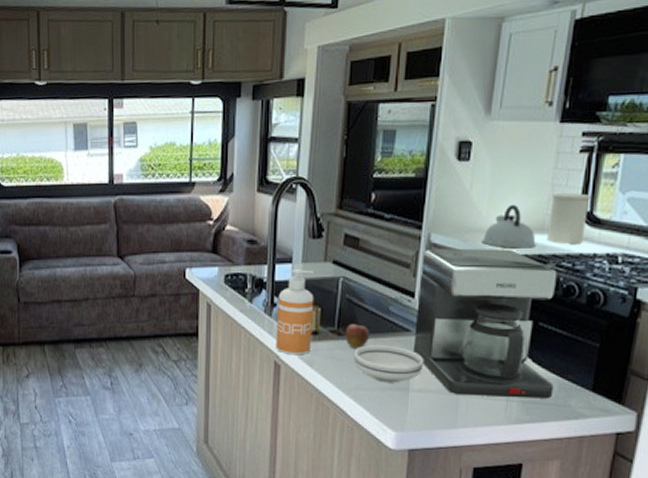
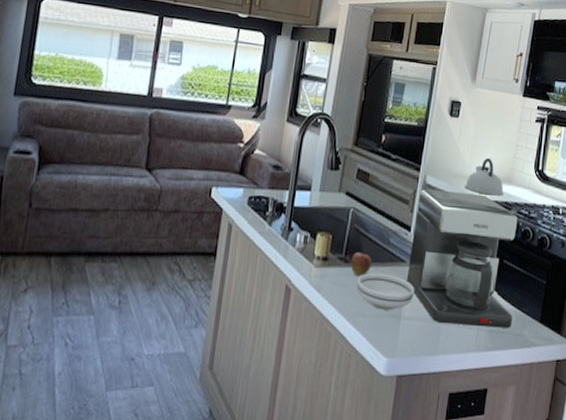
soap dispenser: present [276,268,315,355] -> none [288,196,330,280]
canister: present [546,192,590,245] -> none [511,152,542,197]

